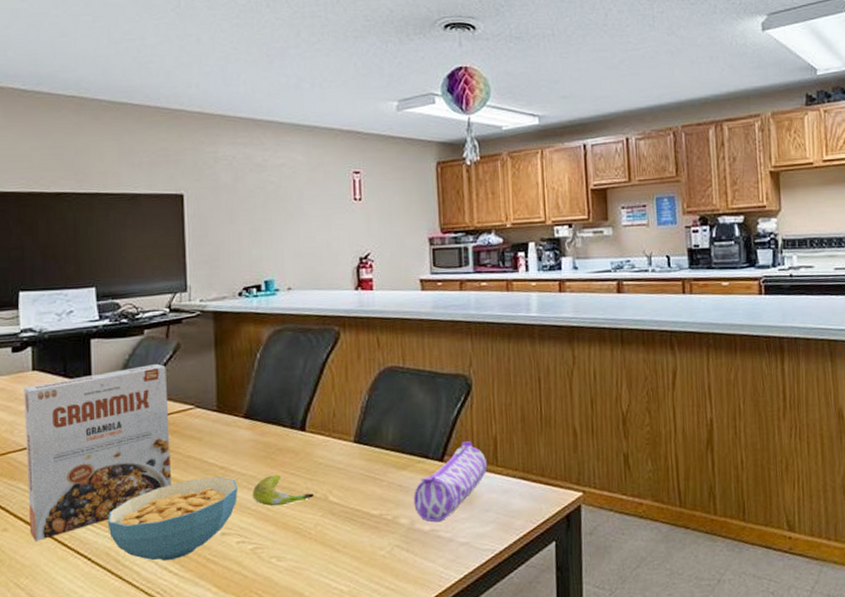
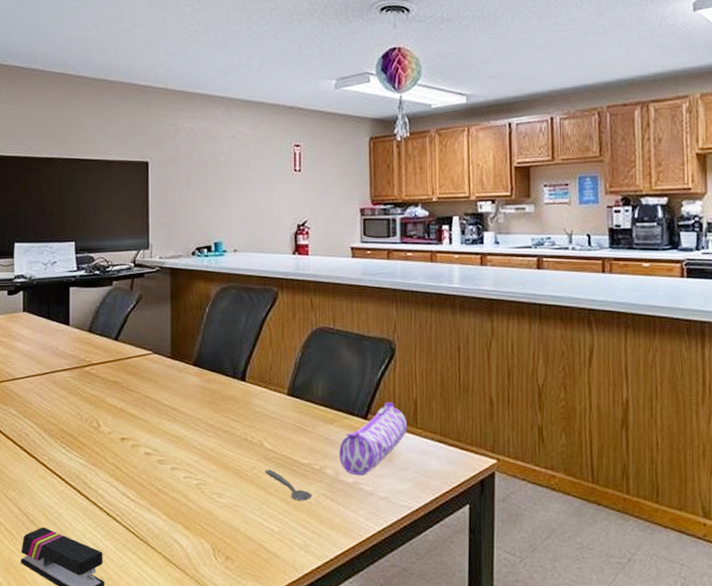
cereal box: present [24,363,171,543] -> none [16,312,131,461]
cereal bowl: present [107,477,239,562] -> none [79,417,187,488]
banana: present [252,474,313,507] -> none [198,419,251,448]
spoon: none [331,524,385,556] -> present [265,469,312,501]

